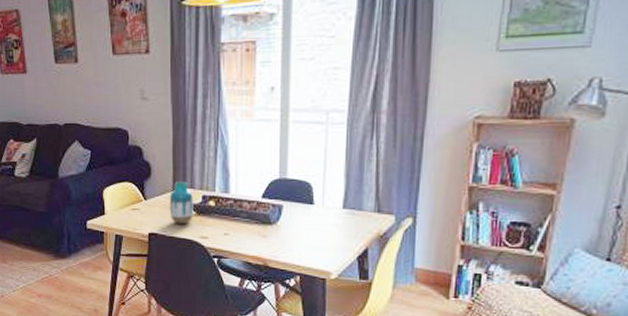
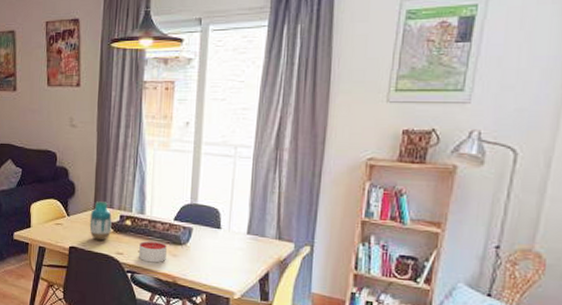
candle: none [225,221,255,246] -> present [139,240,167,263]

